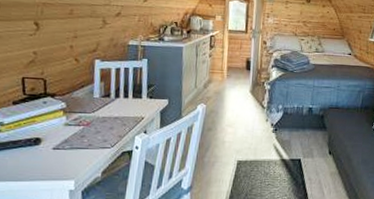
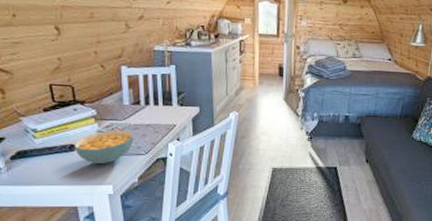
cereal bowl: none [39,122,101,158] -> present [74,130,134,164]

